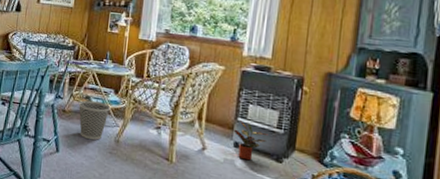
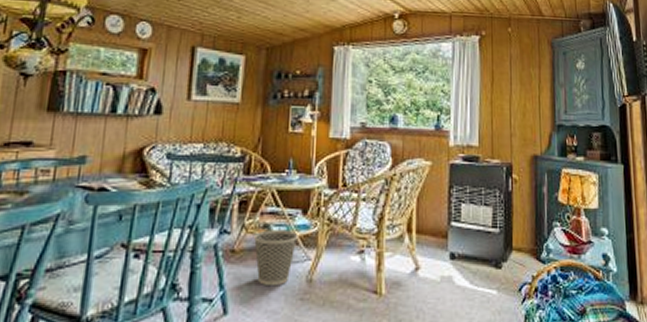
potted plant: present [233,120,268,161] -> none [448,225,484,273]

